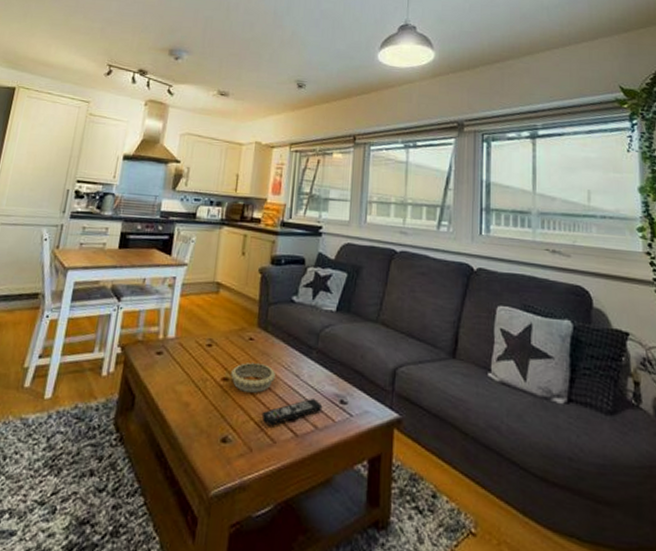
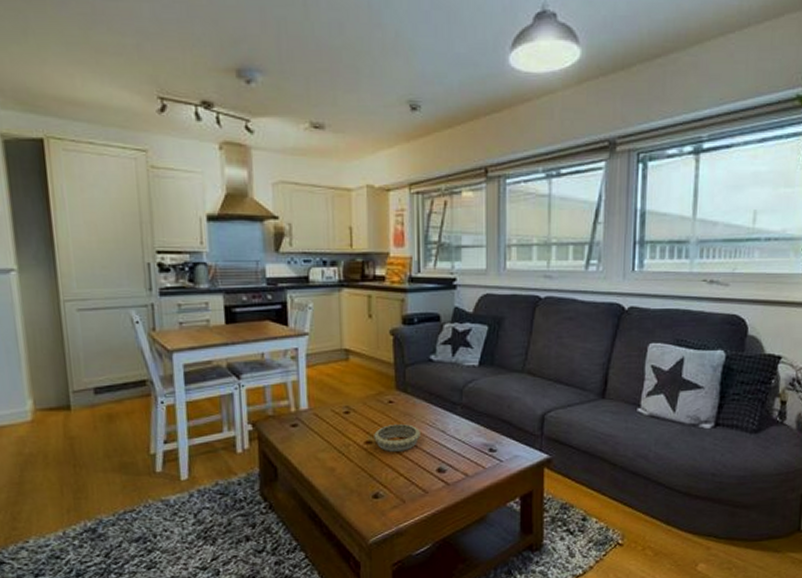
remote control: present [261,399,323,426] -> none [410,451,472,479]

